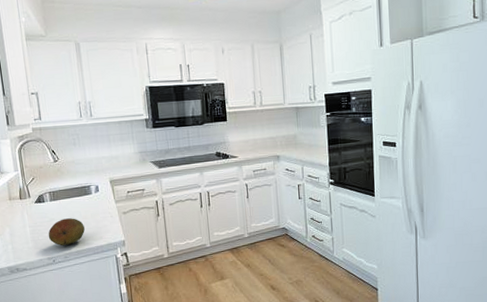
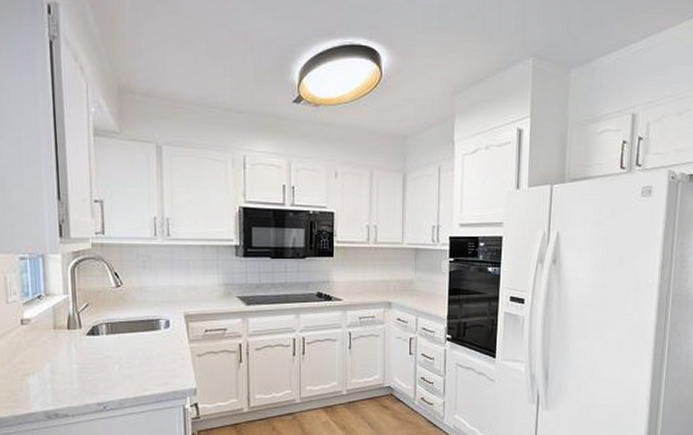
fruit: present [48,218,85,245] -> none [100,357,147,389]

